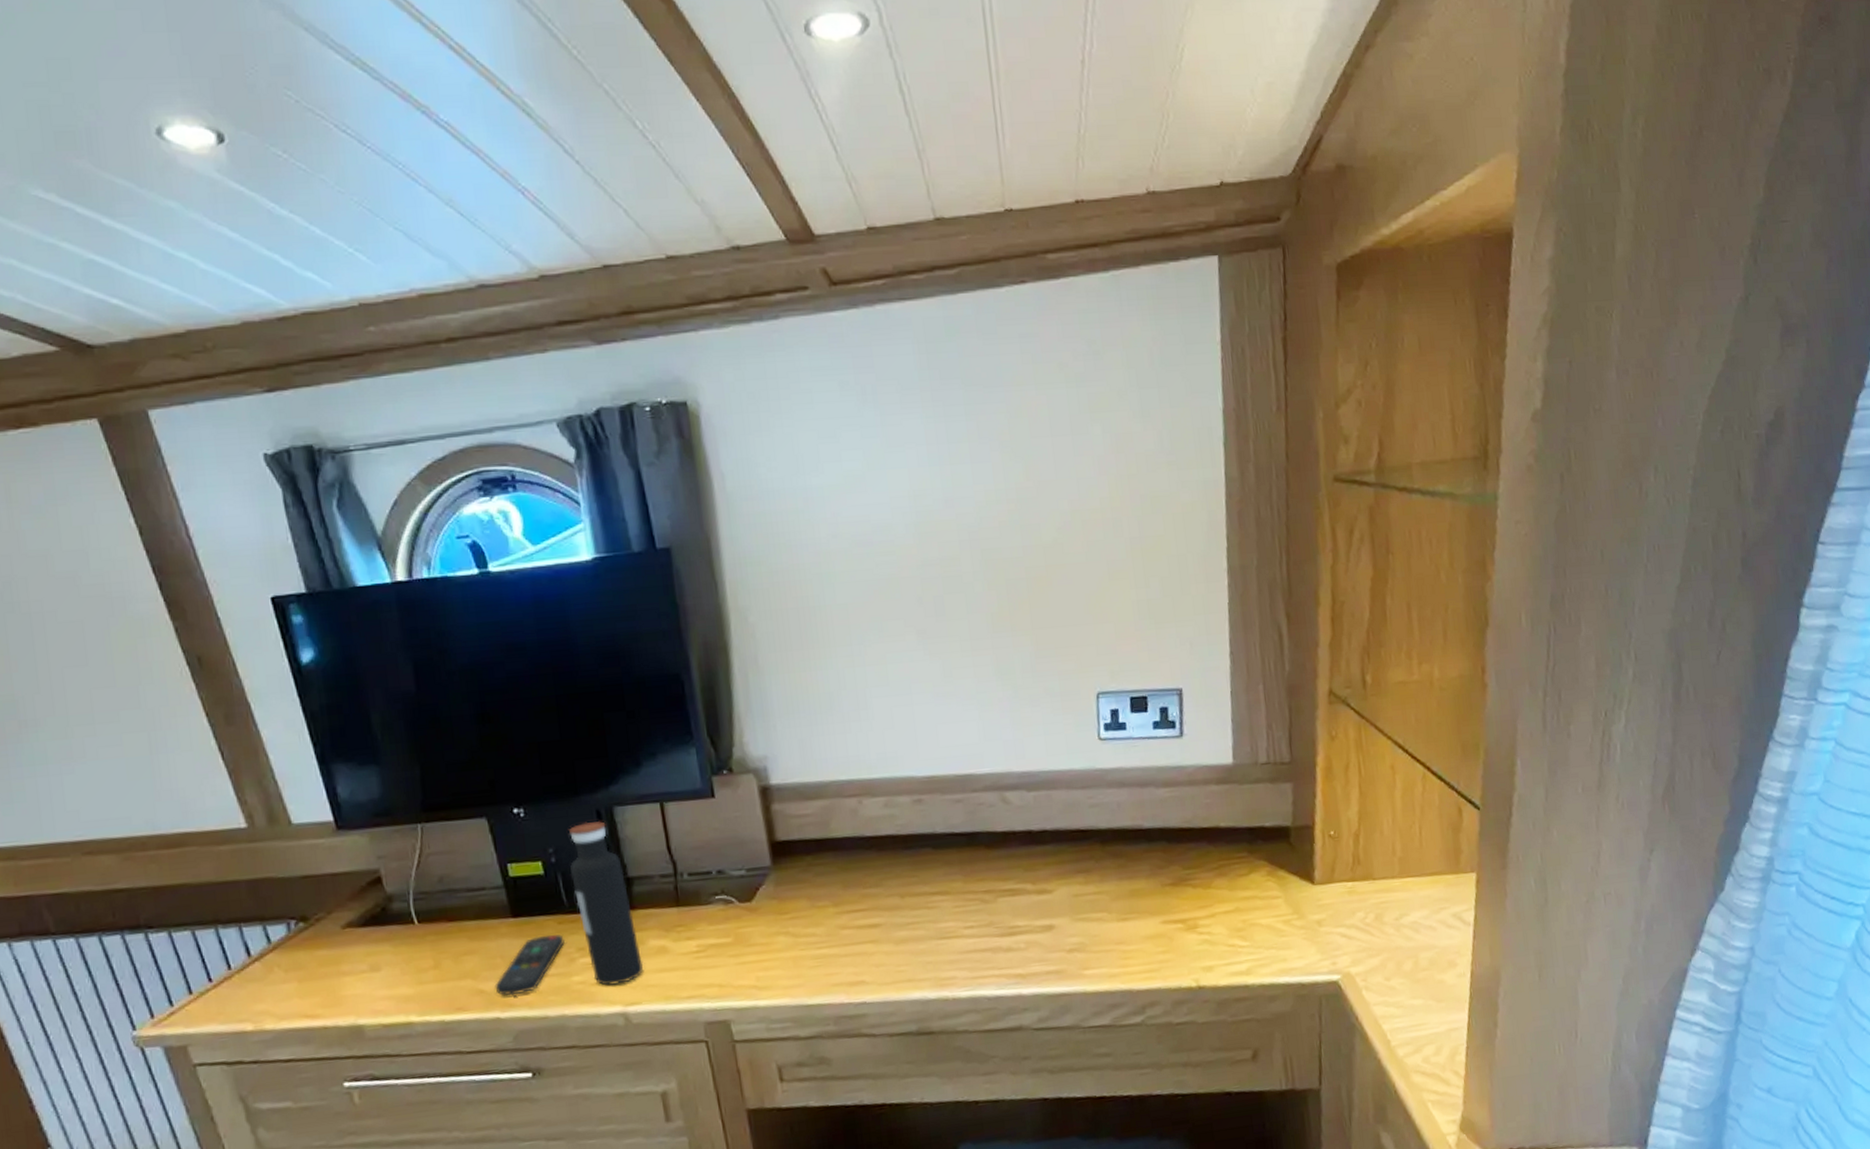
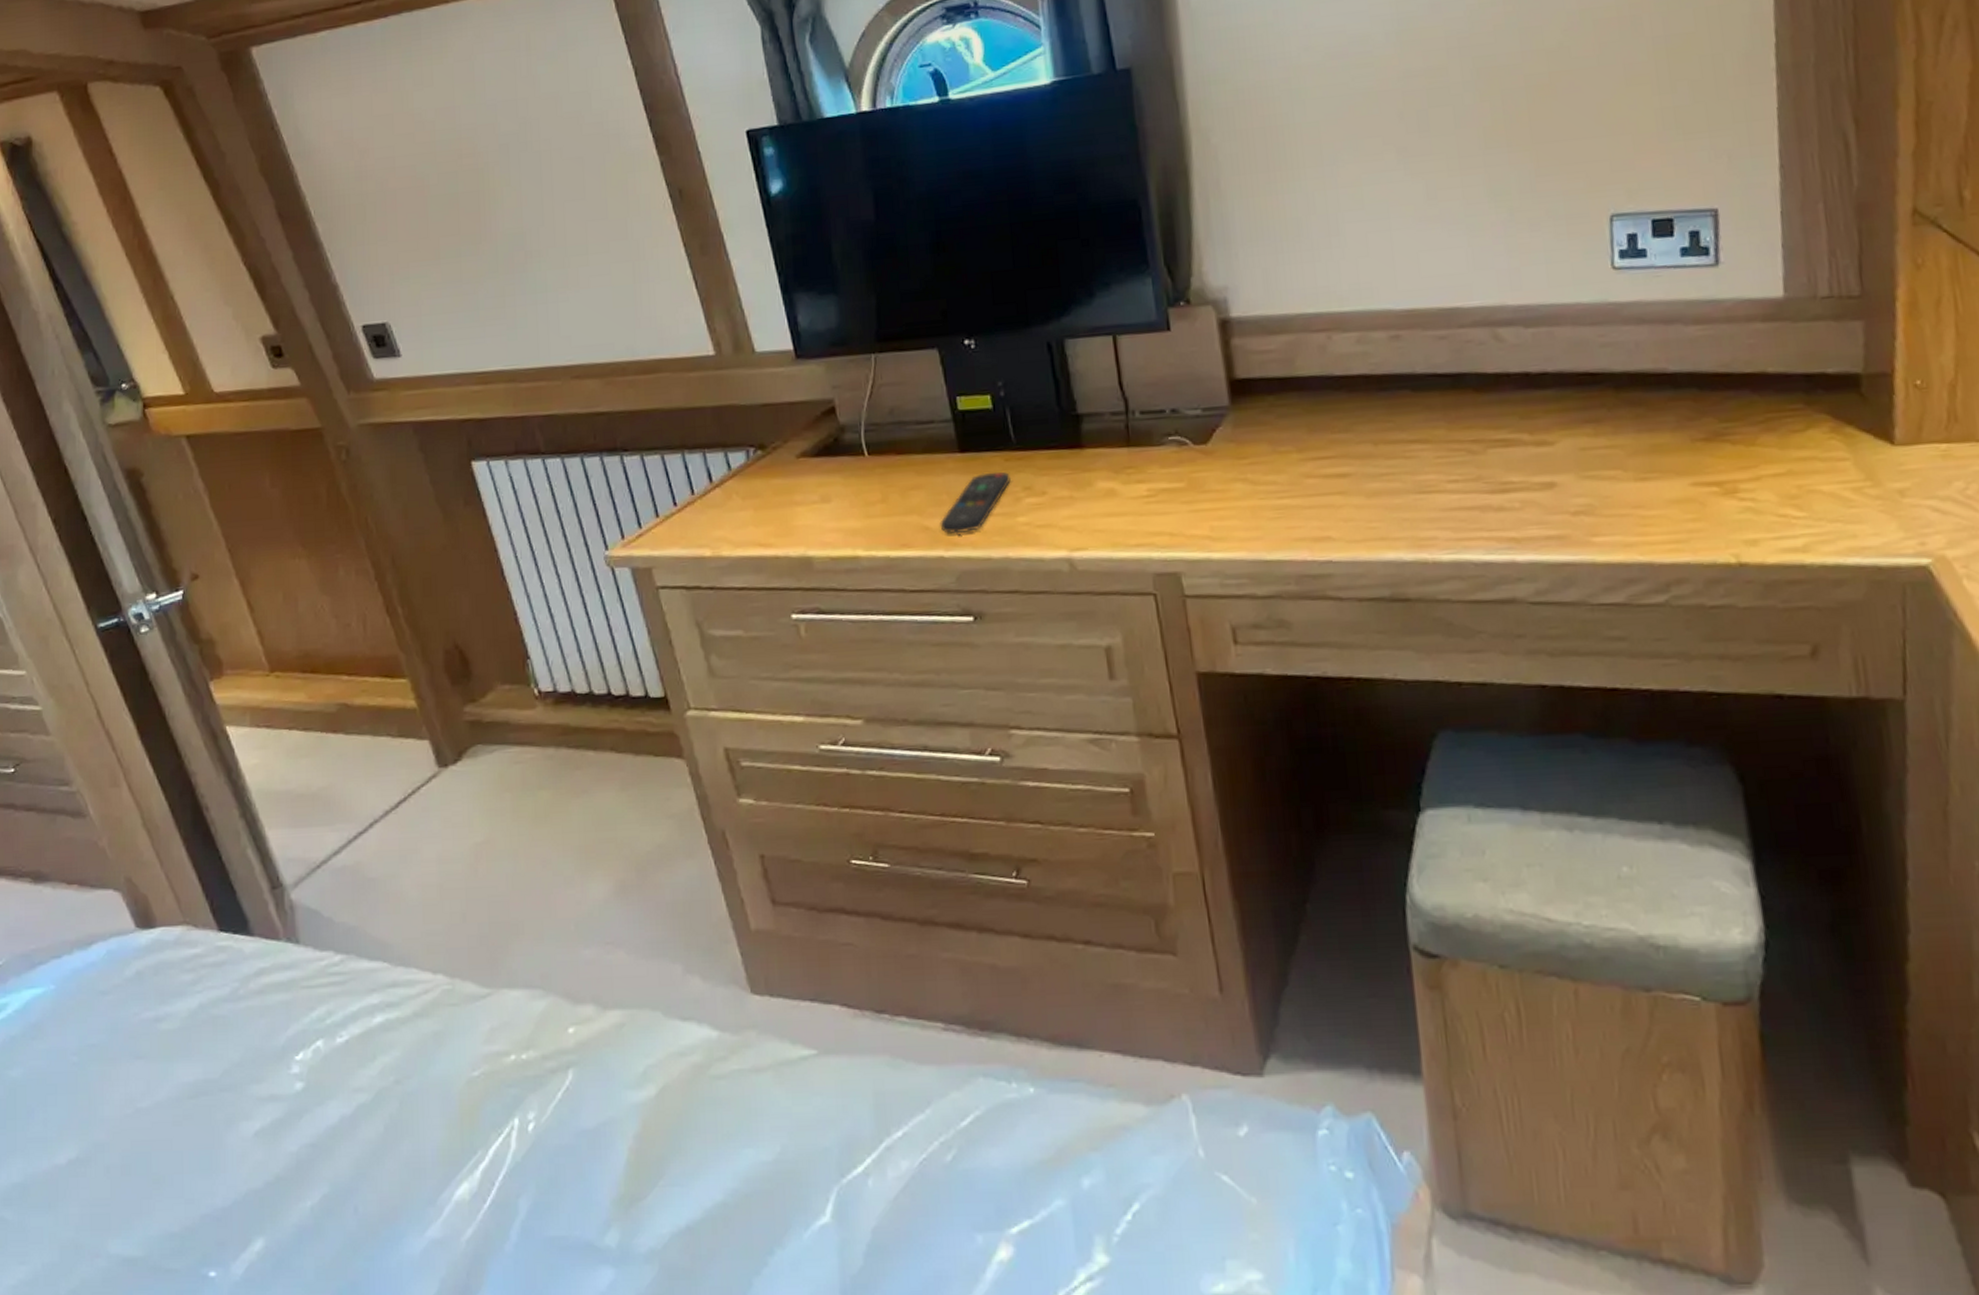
water bottle: present [569,821,644,986] -> none [1018,354,1092,528]

